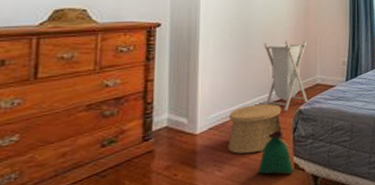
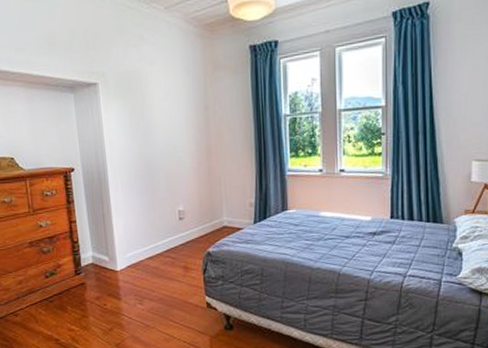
basket: present [228,103,283,154] -> none [143,245,194,291]
bag: present [258,130,294,175] -> none [173,271,207,311]
laundry hamper: present [264,40,308,111] -> none [168,180,215,253]

